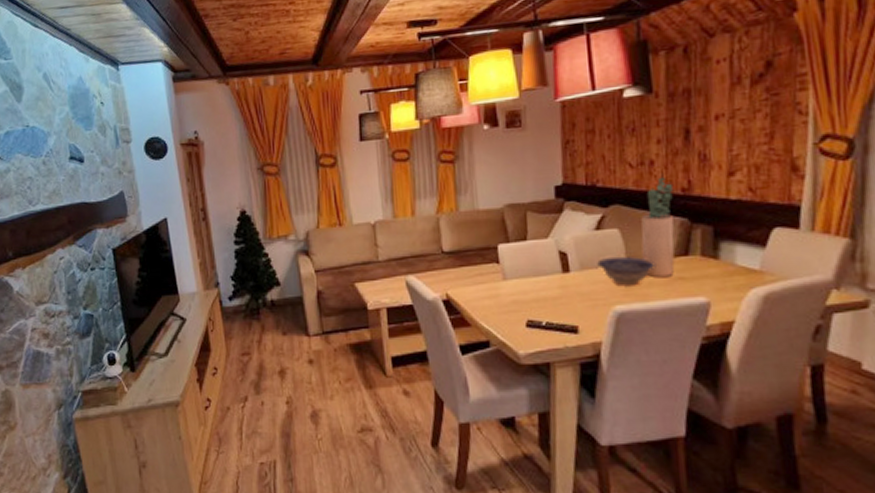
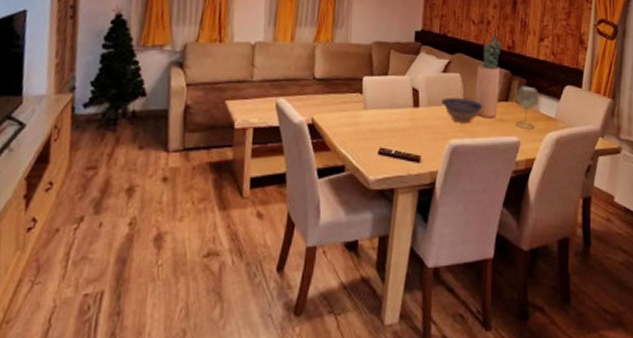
wine glass: none [698,234,735,288] -> present [515,85,540,131]

